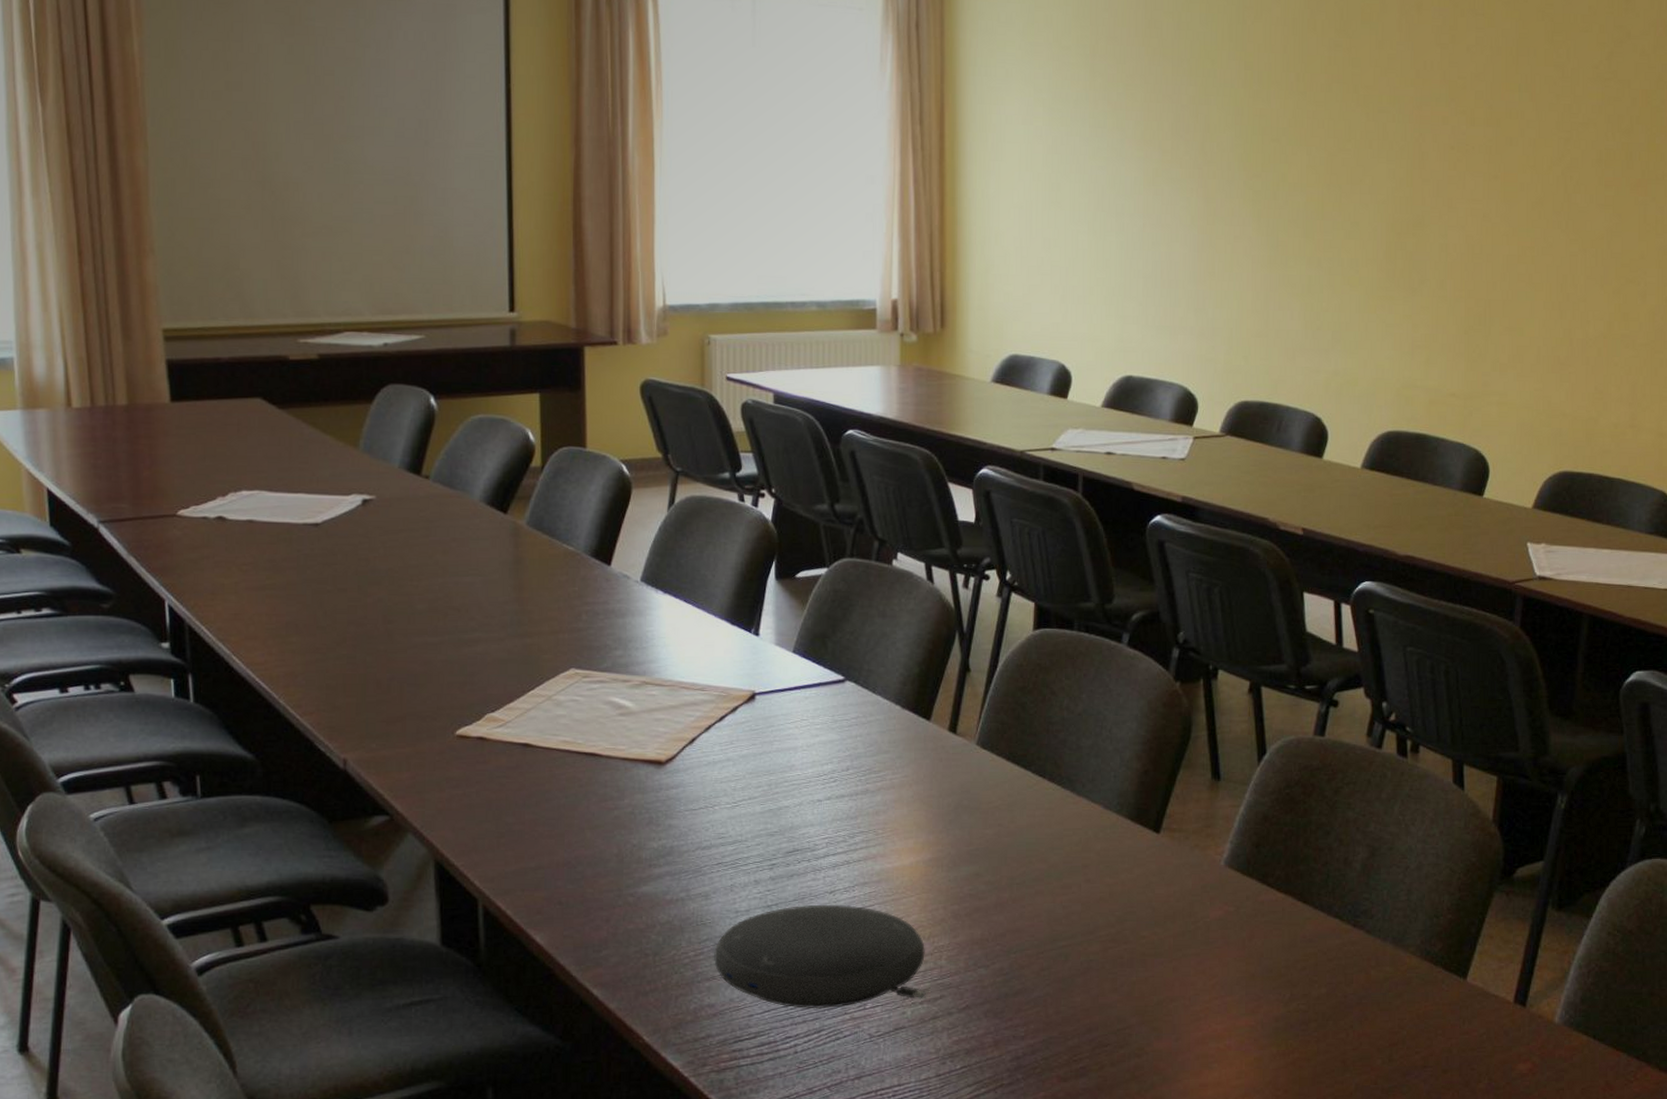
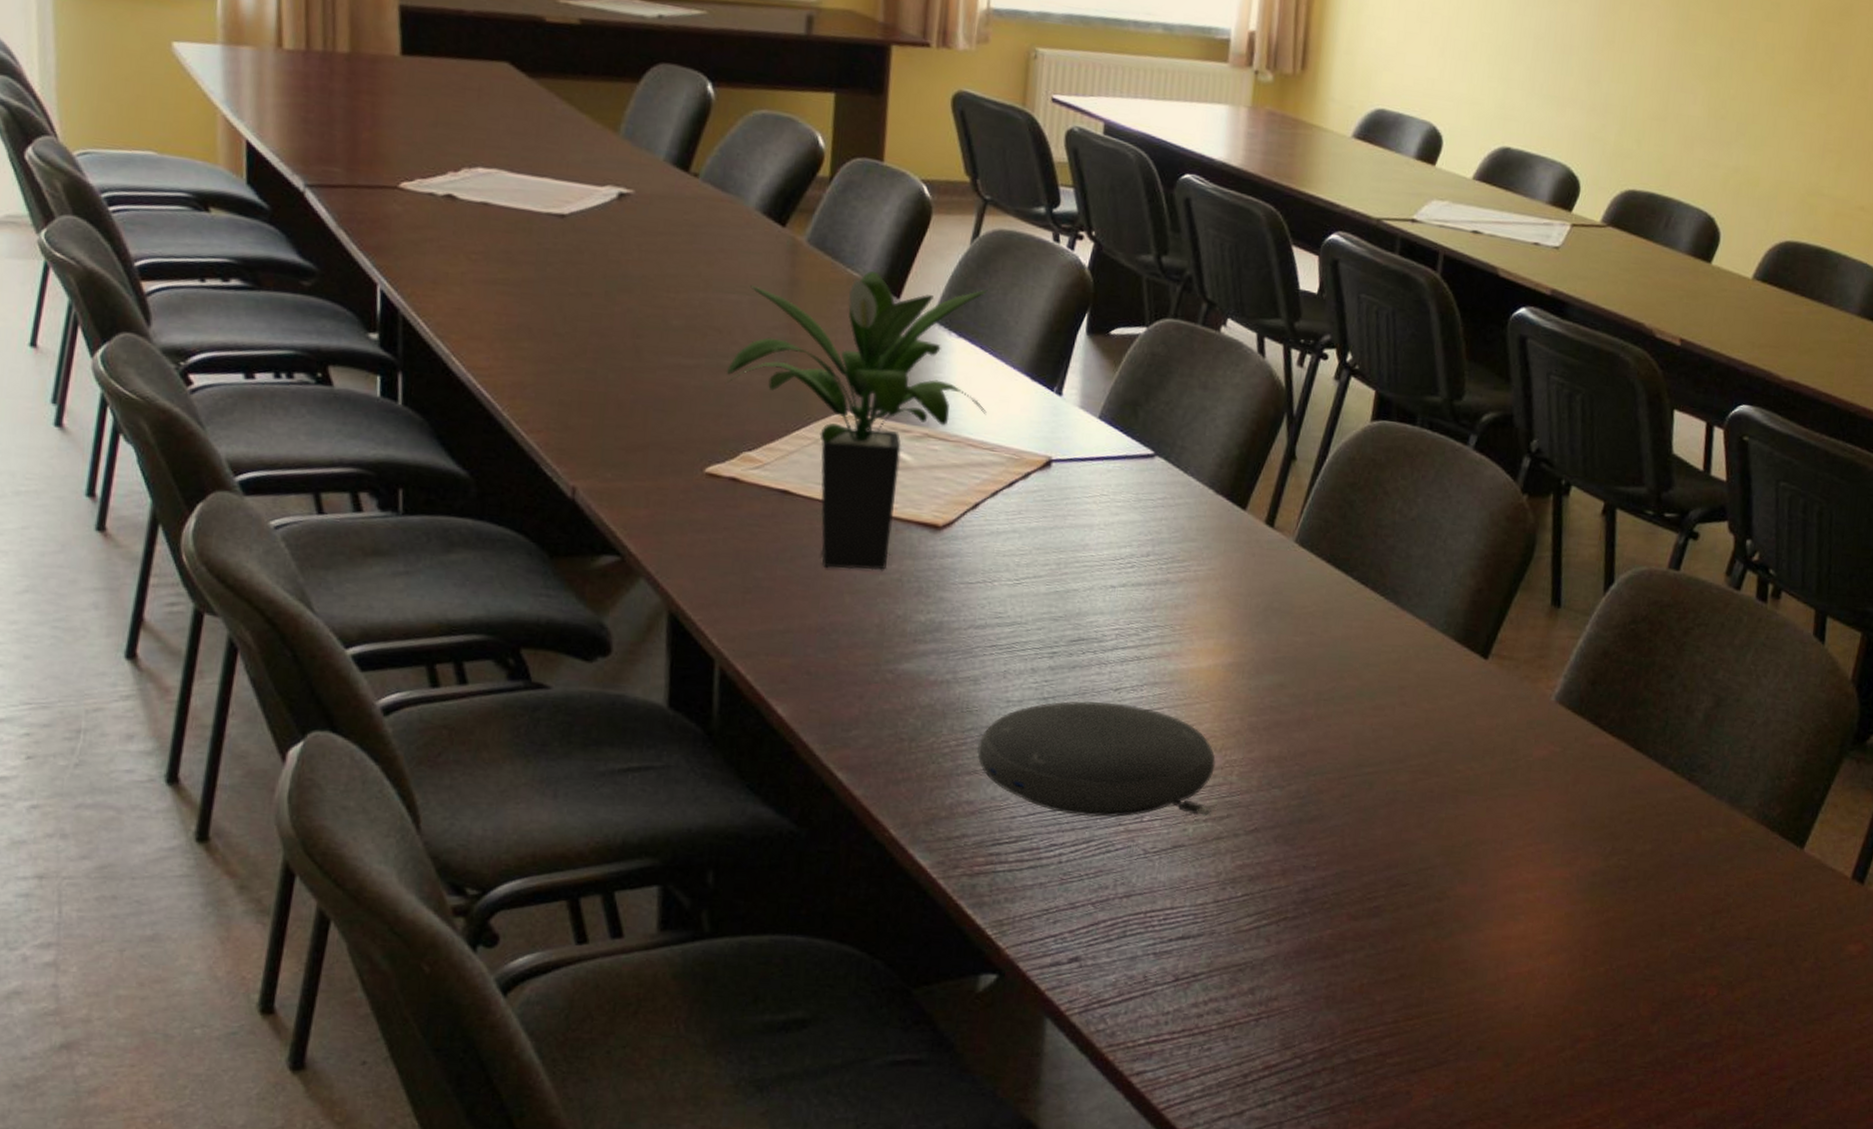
potted plant: none [468,544,695,808] -> present [726,271,988,570]

